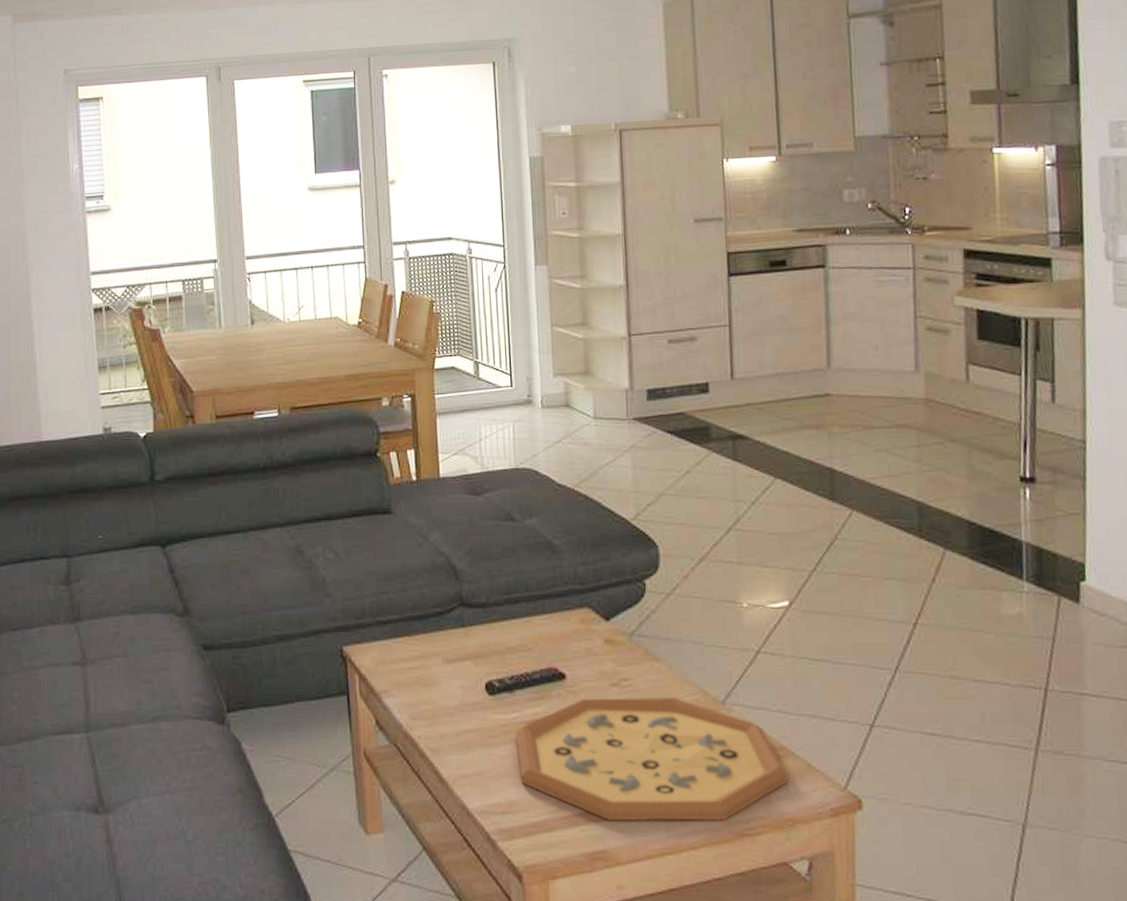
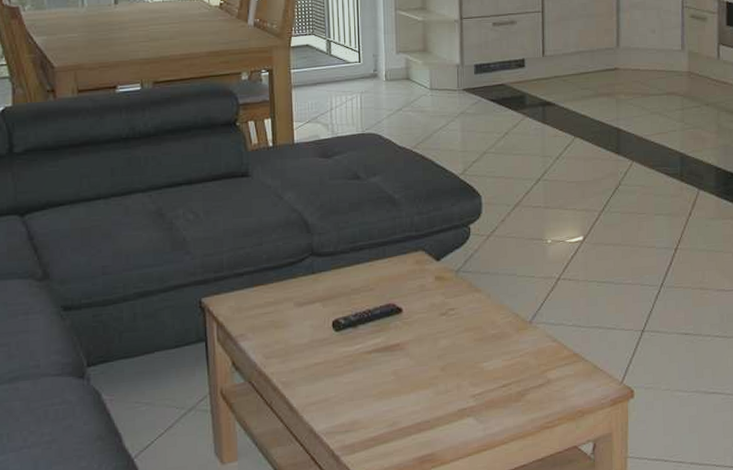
decorative tray: present [515,696,789,822] -> none [358,320,580,428]

